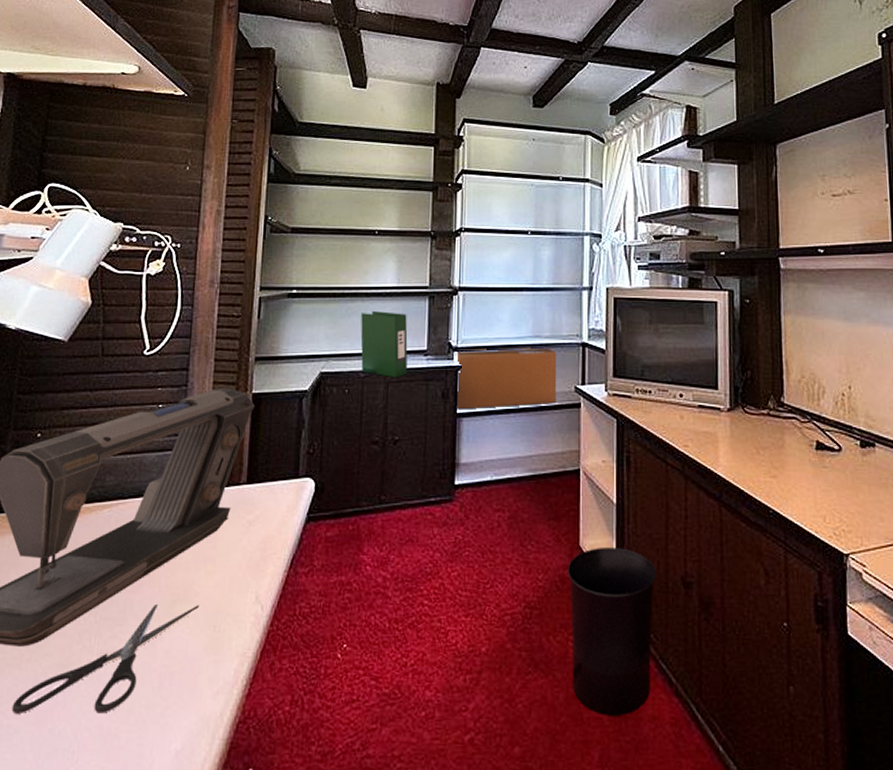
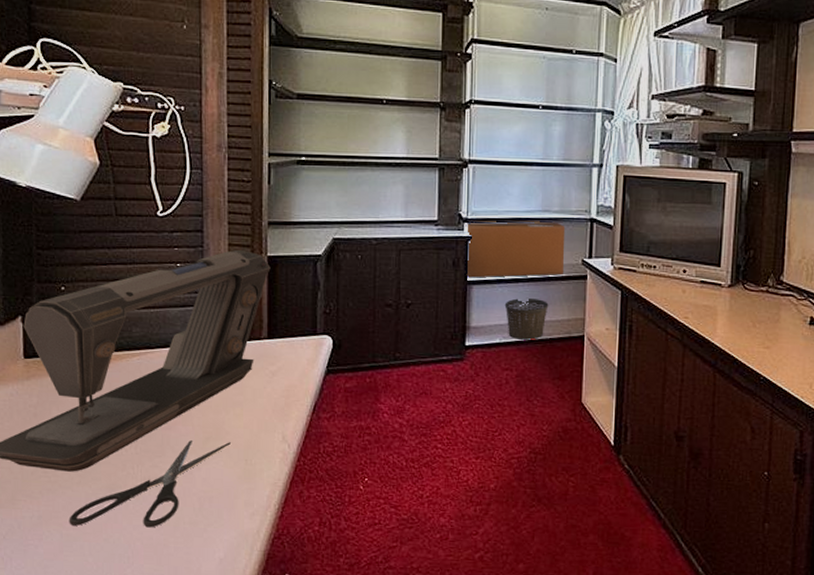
binder: present [360,310,408,378] -> none [371,180,419,246]
basket: none [495,429,542,476] -> present [504,297,549,340]
waste bin: present [568,548,657,716] -> none [570,404,652,542]

